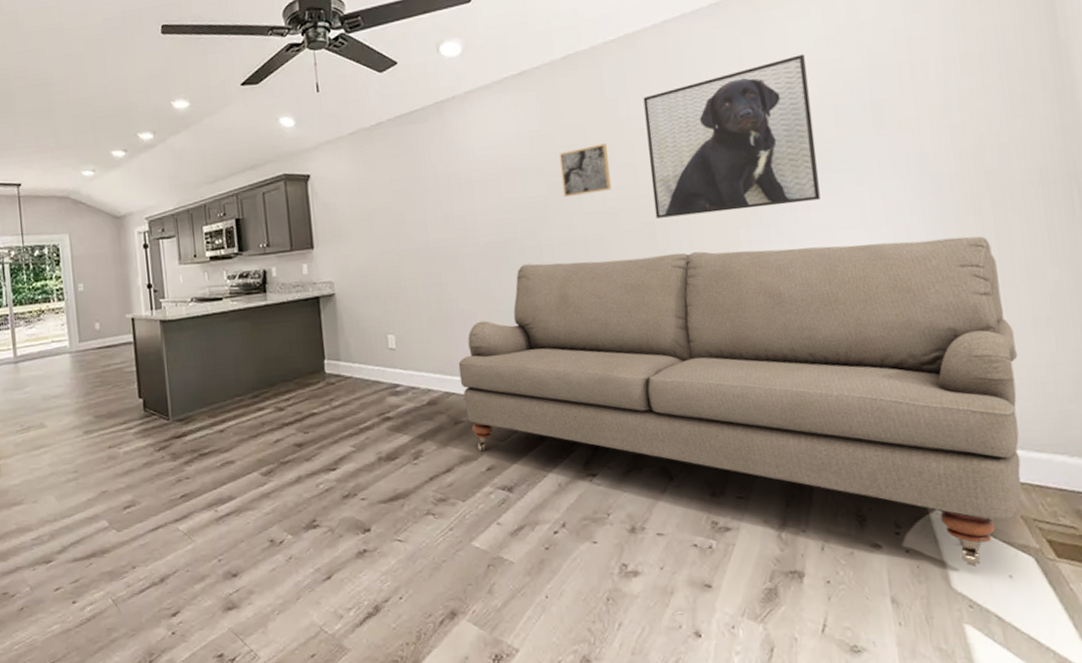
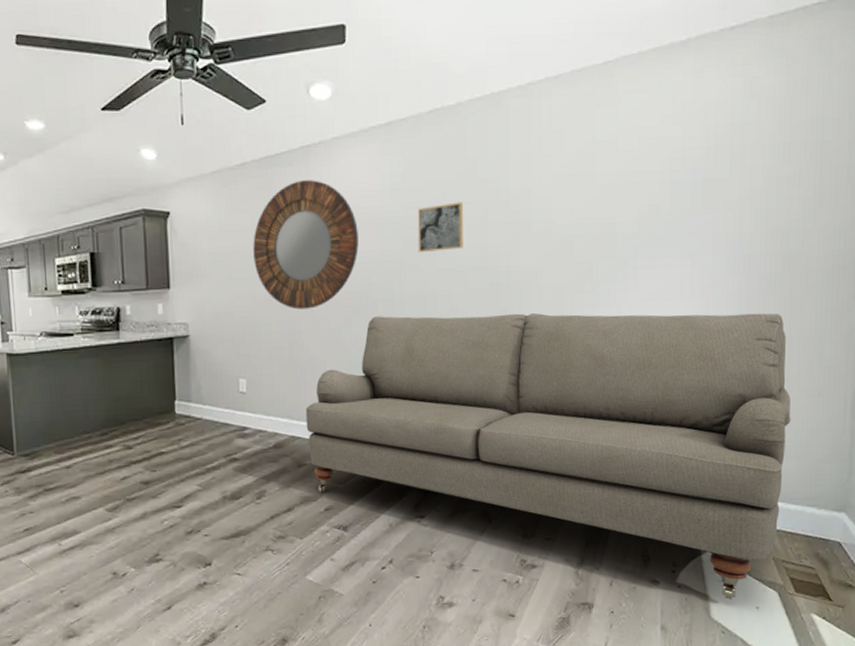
home mirror: none [393,133,501,262] -> present [253,180,359,310]
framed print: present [643,54,821,219] -> none [500,129,651,279]

